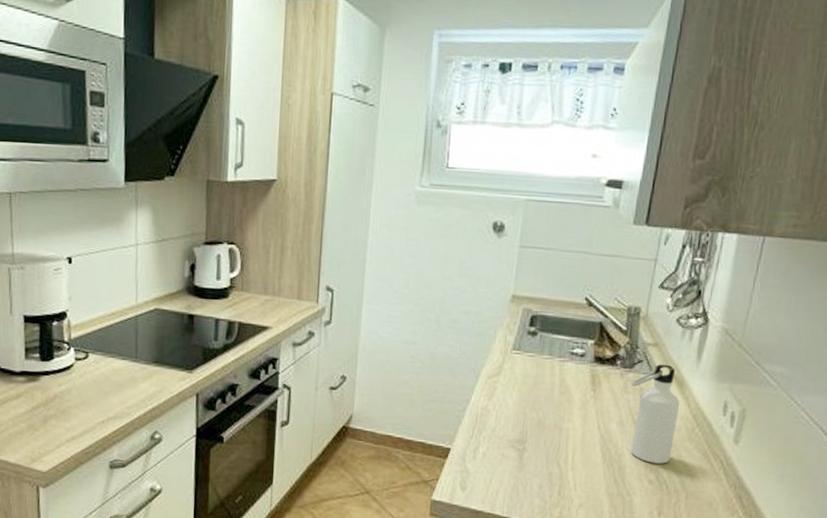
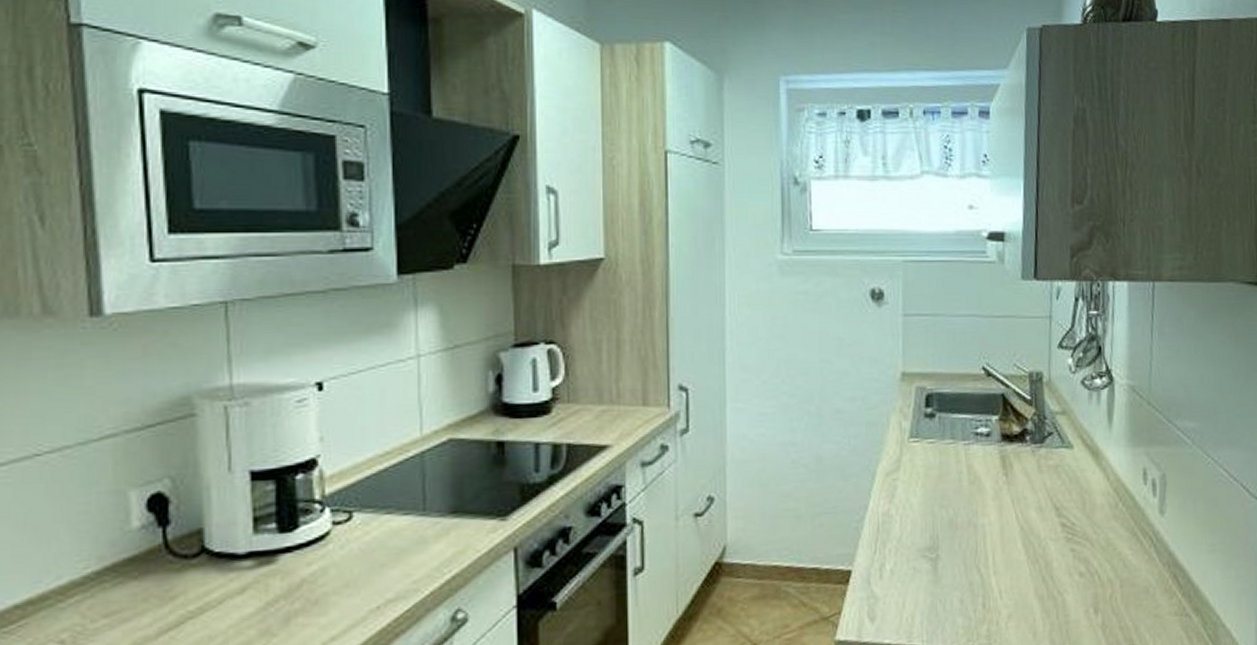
water bottle: present [620,364,680,464] -> none [1034,433,1099,552]

